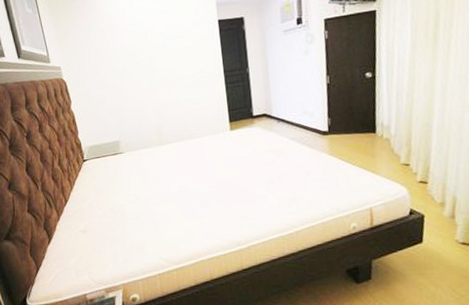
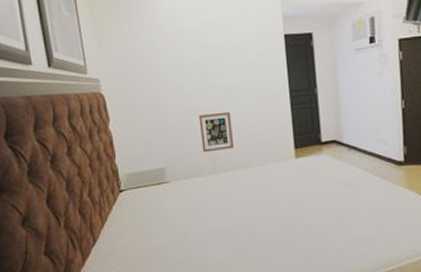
picture frame: none [145,91,177,128] -> present [199,111,235,153]

